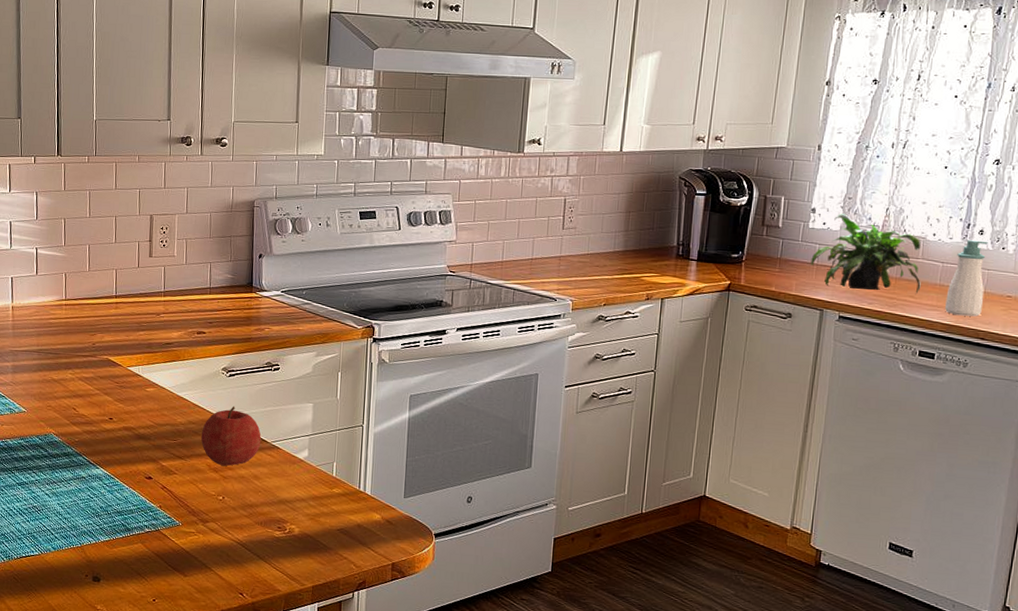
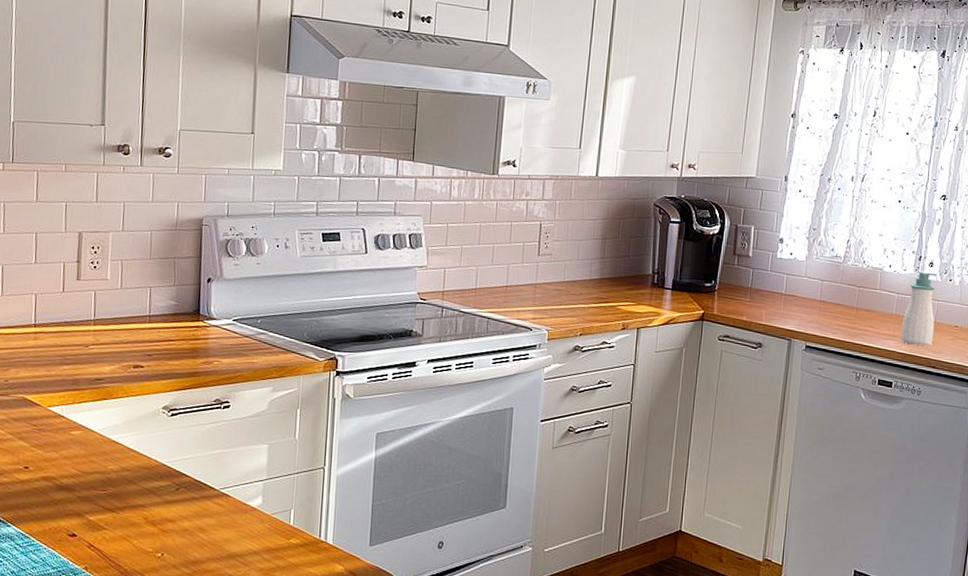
fruit: present [201,405,261,466] -> none [137,449,208,518]
potted plant: present [811,213,921,295] -> none [779,244,879,324]

